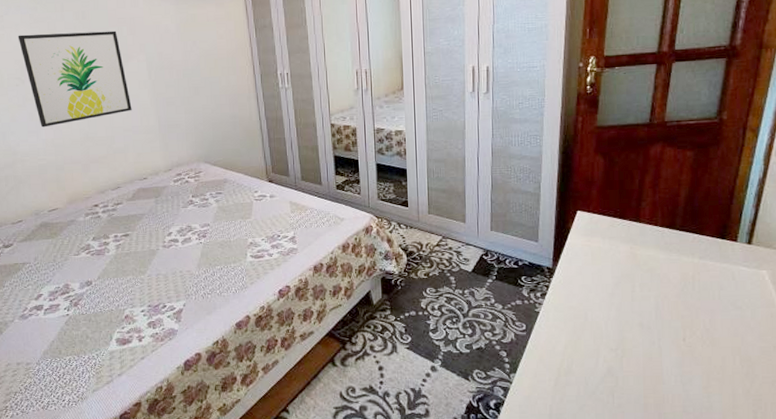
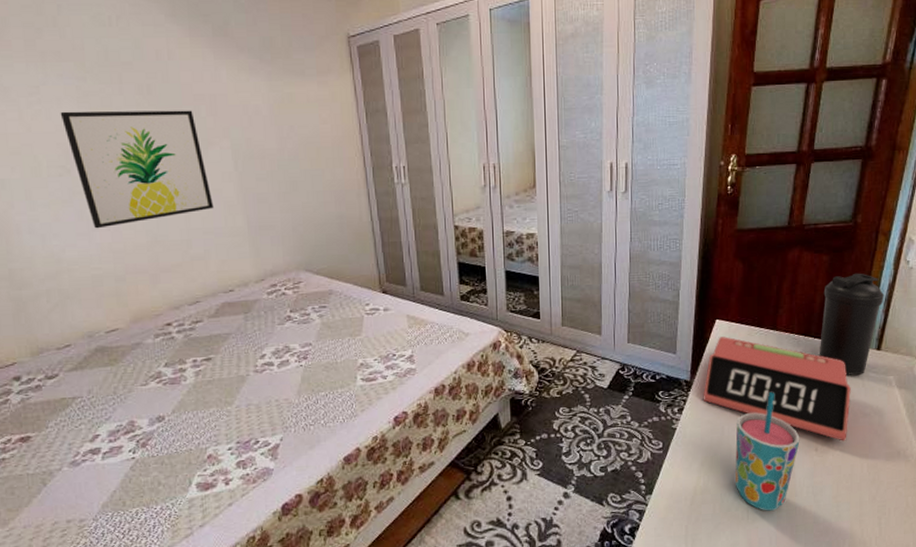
alarm clock: none [565,227,720,333] -> present [703,336,851,441]
cup: none [599,282,666,397] -> present [735,392,800,511]
water bottle: none [684,168,754,269] -> present [819,273,884,376]

